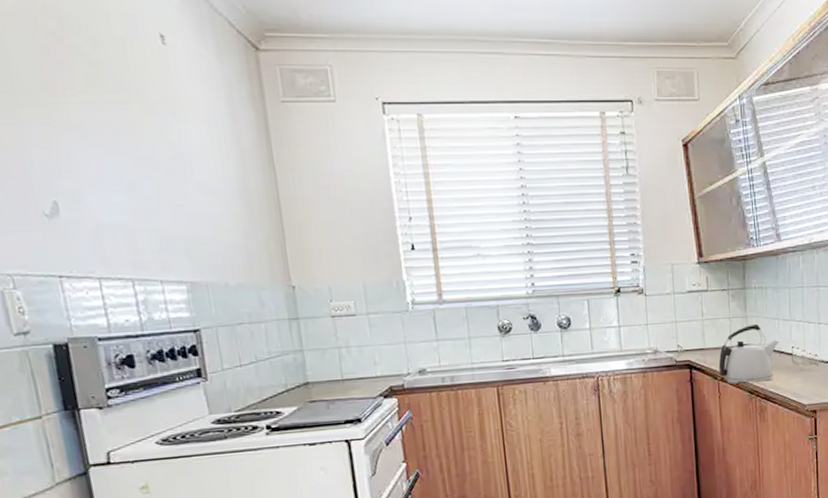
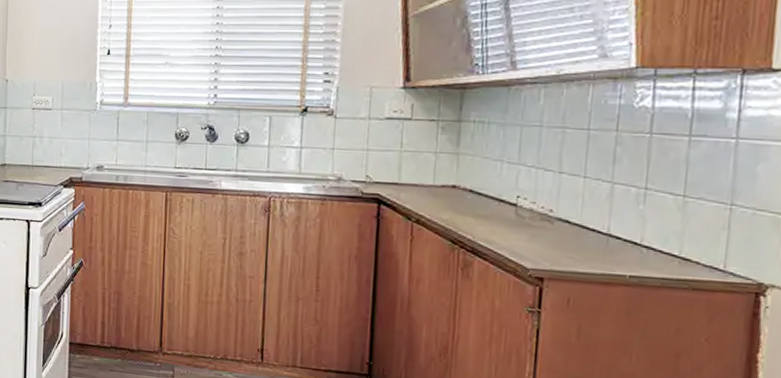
kettle: present [718,323,779,384] -> none [414,163,500,233]

